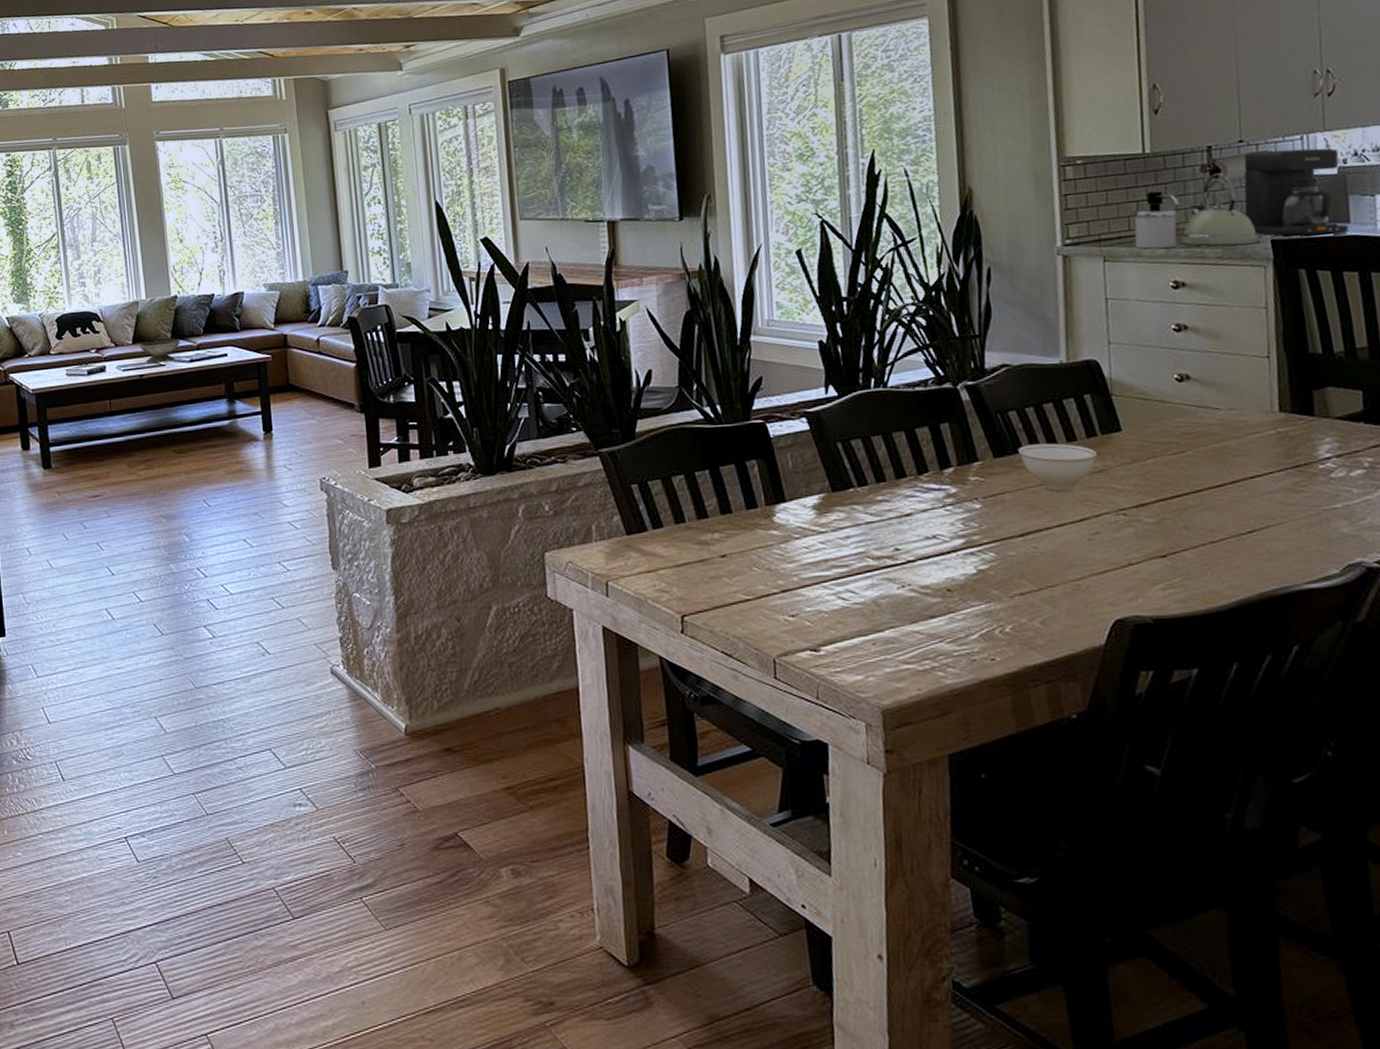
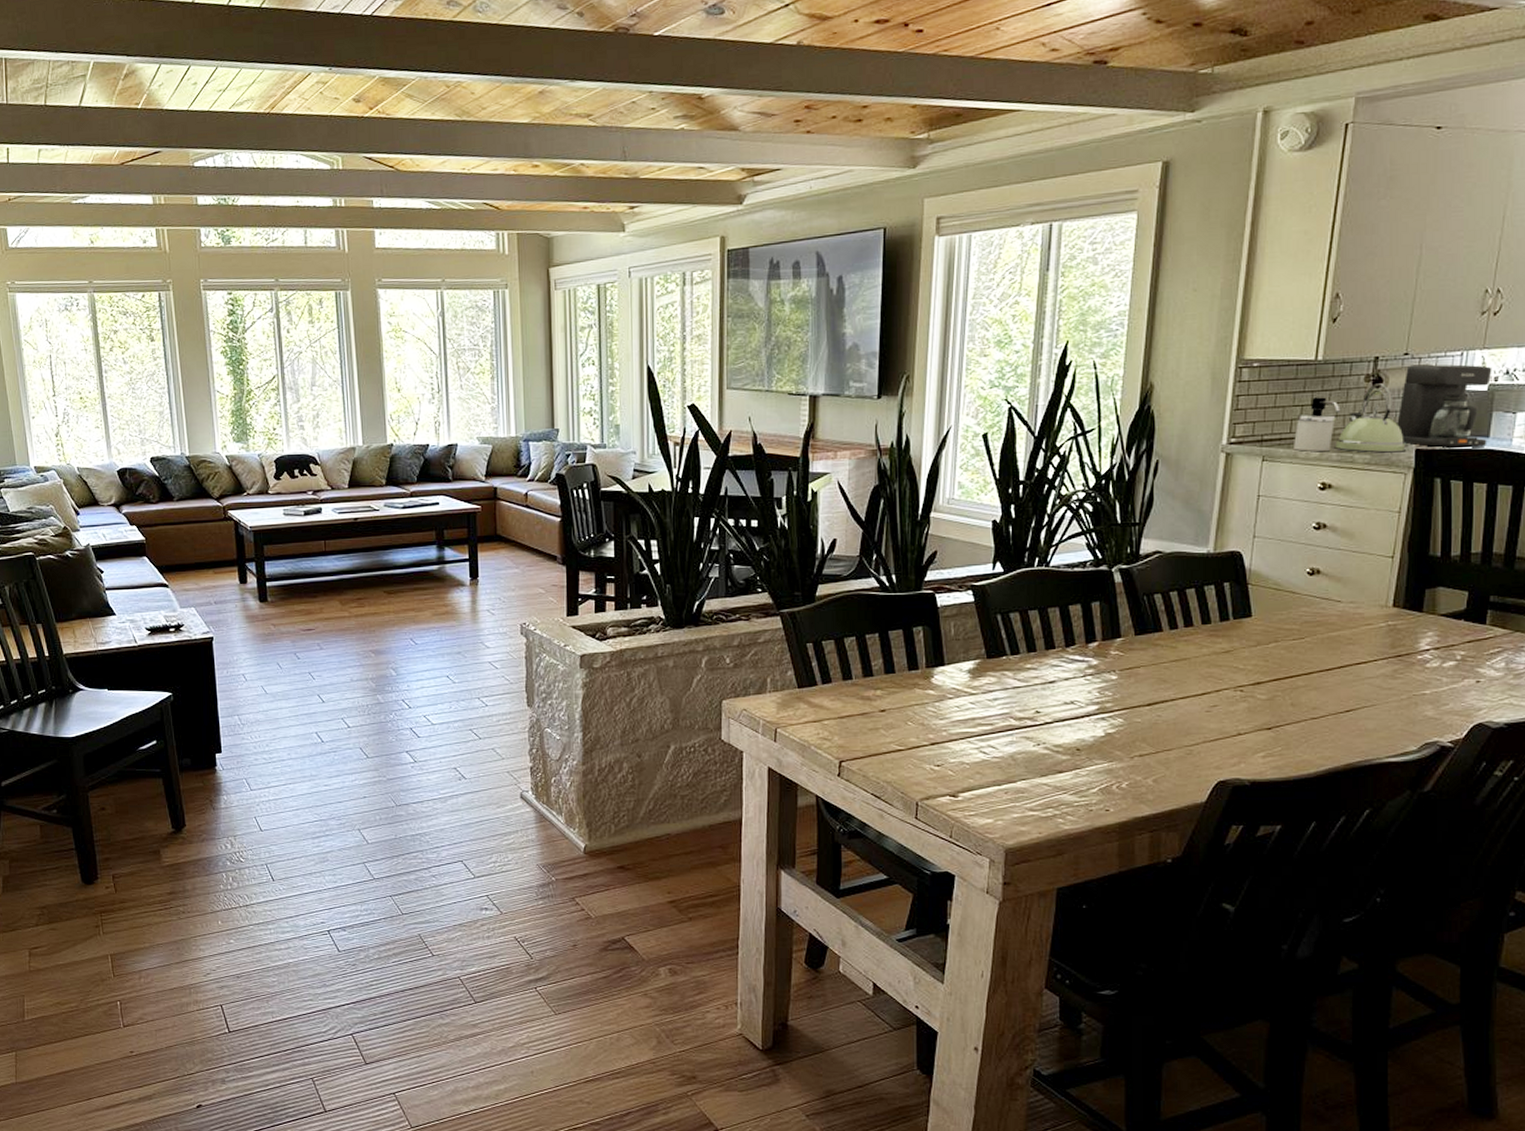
decorative bowl: present [139,338,180,364] -> none [355,484,394,509]
bowl: present [1018,443,1097,492] -> none [1157,625,1226,669]

